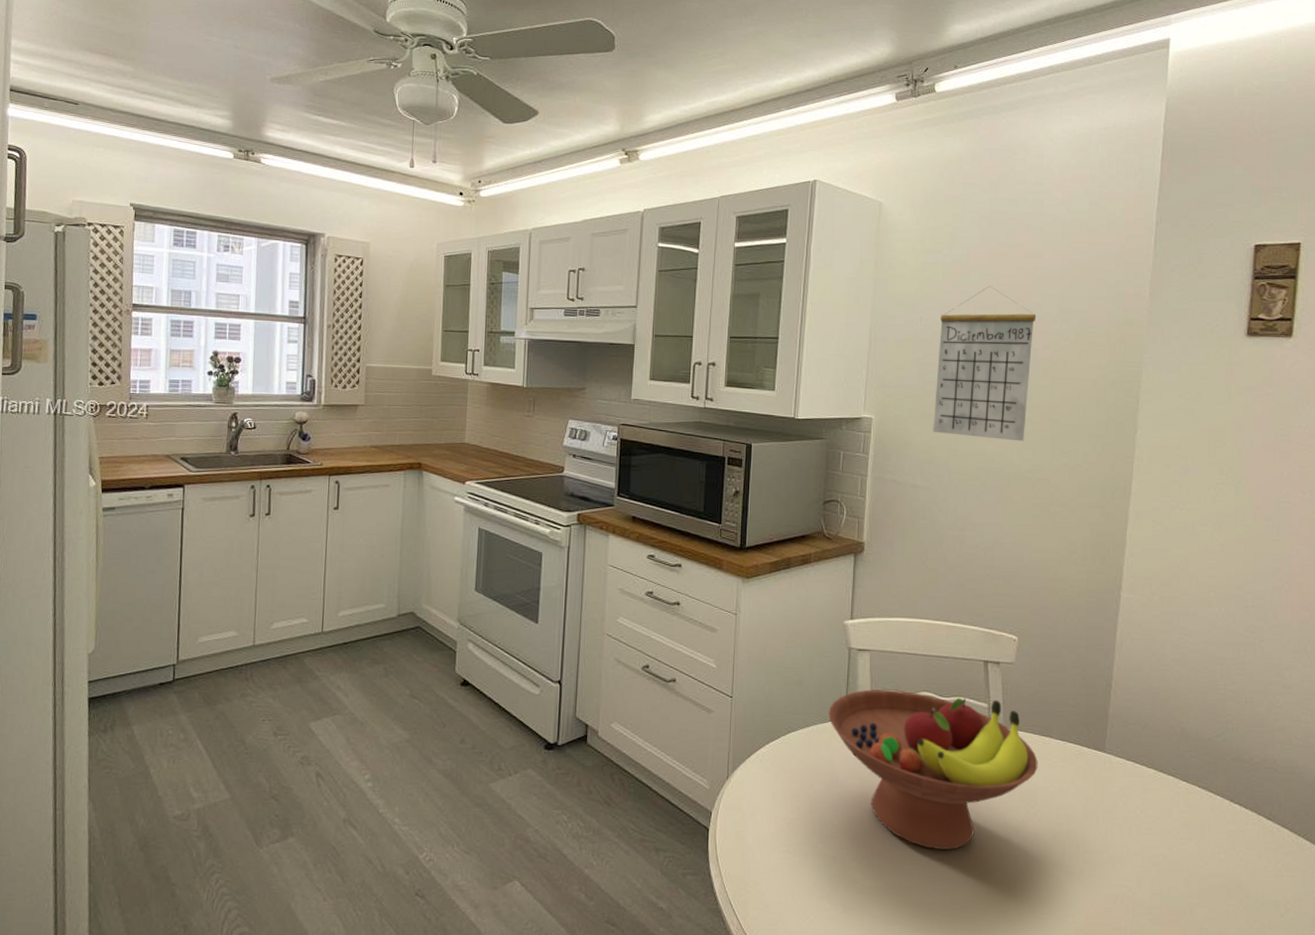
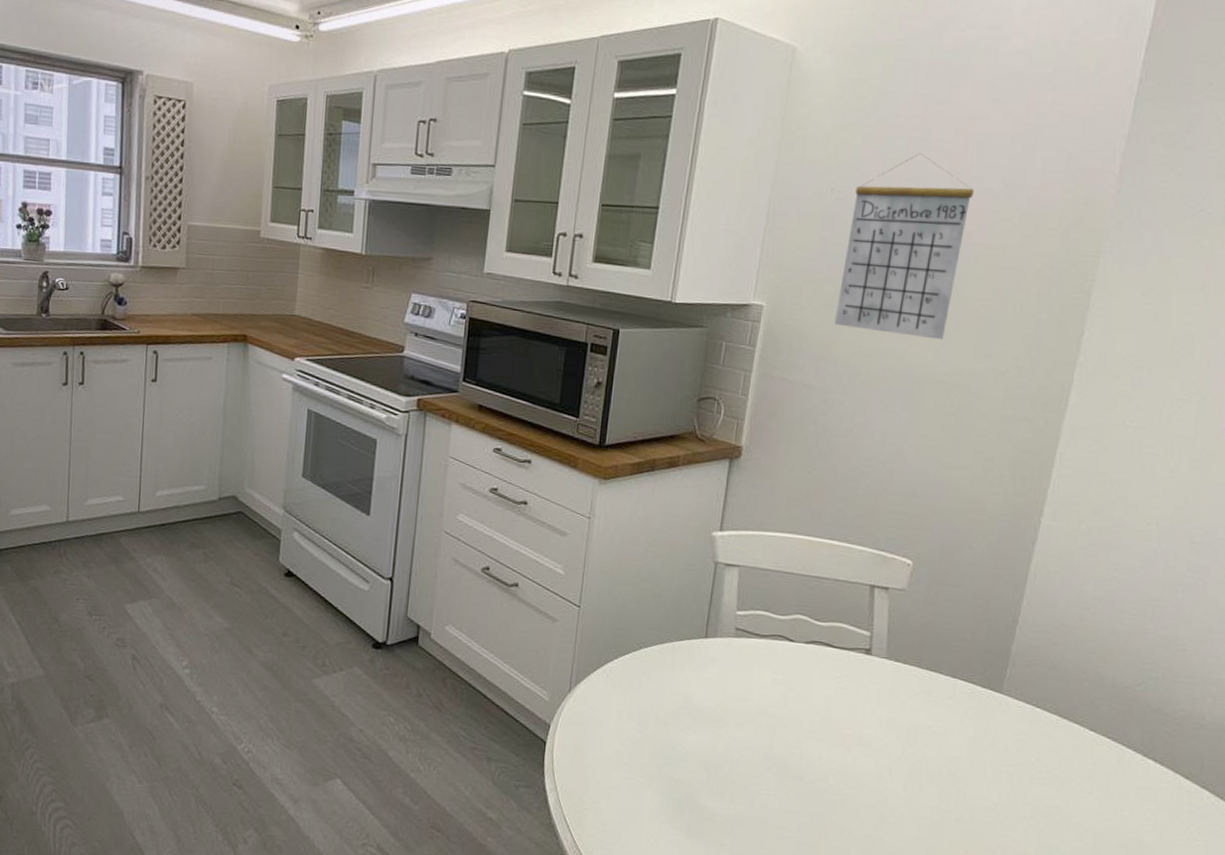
fruit bowl: present [828,689,1038,851] -> none [686,608,922,784]

